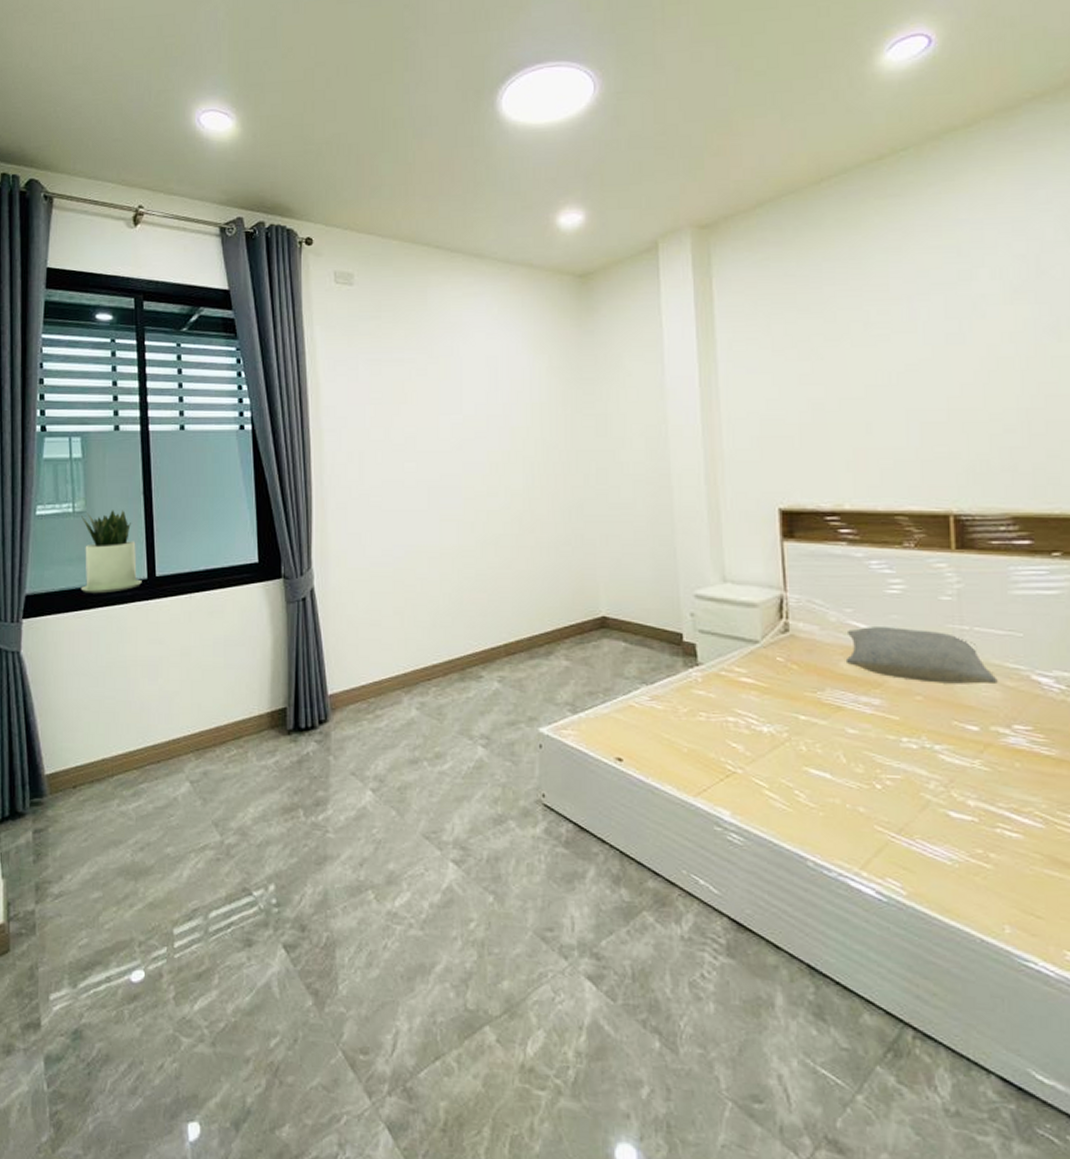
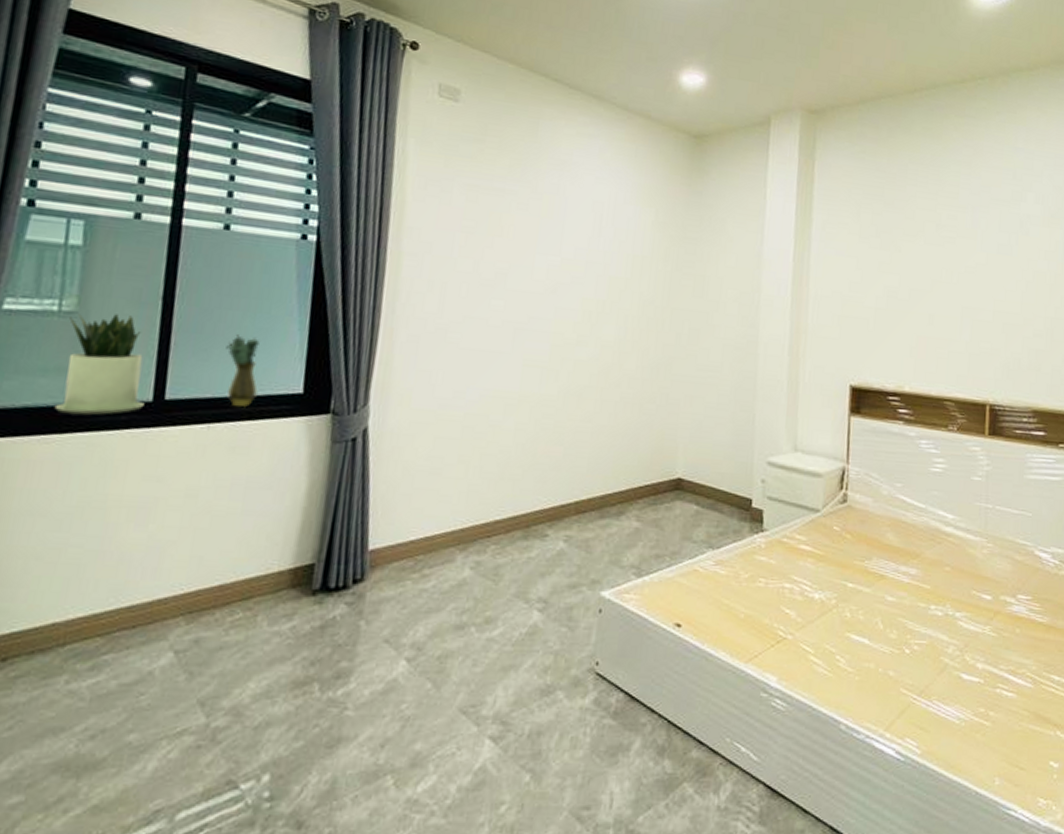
vase: none [195,517,223,579] -> present [226,335,260,408]
pillow: present [845,627,998,684] -> none [891,501,1010,558]

